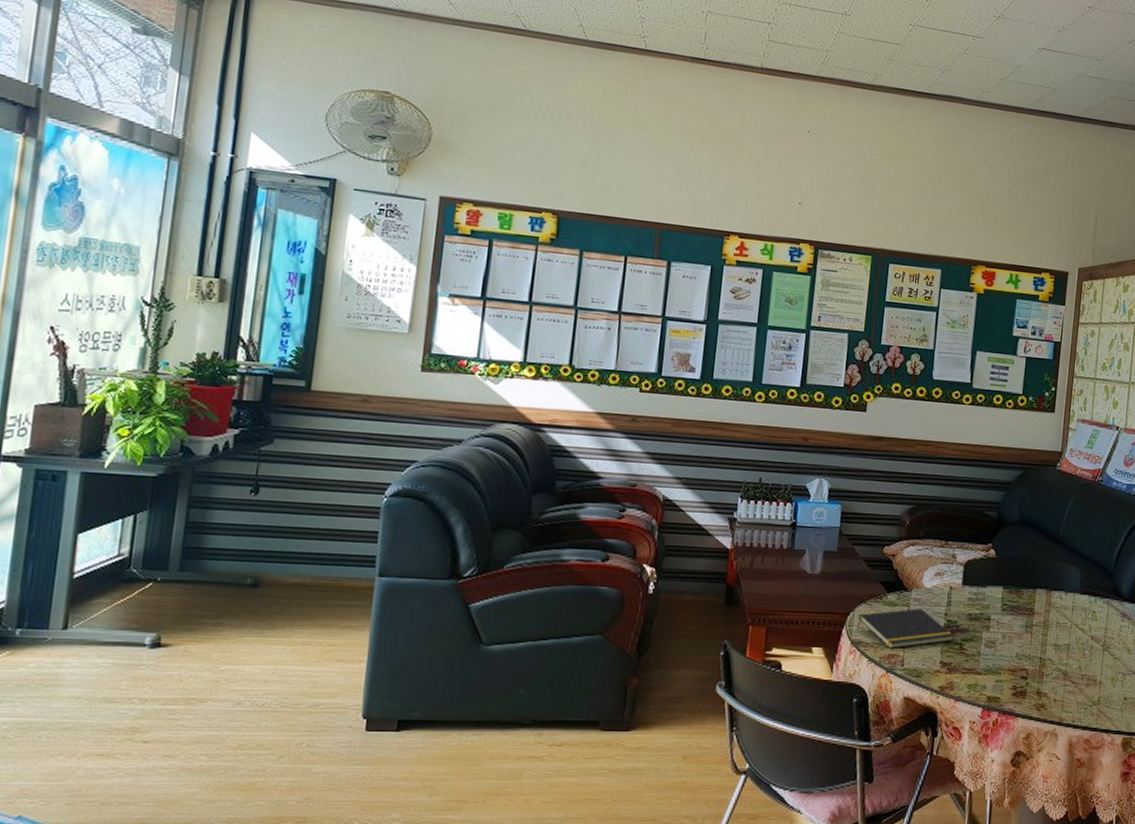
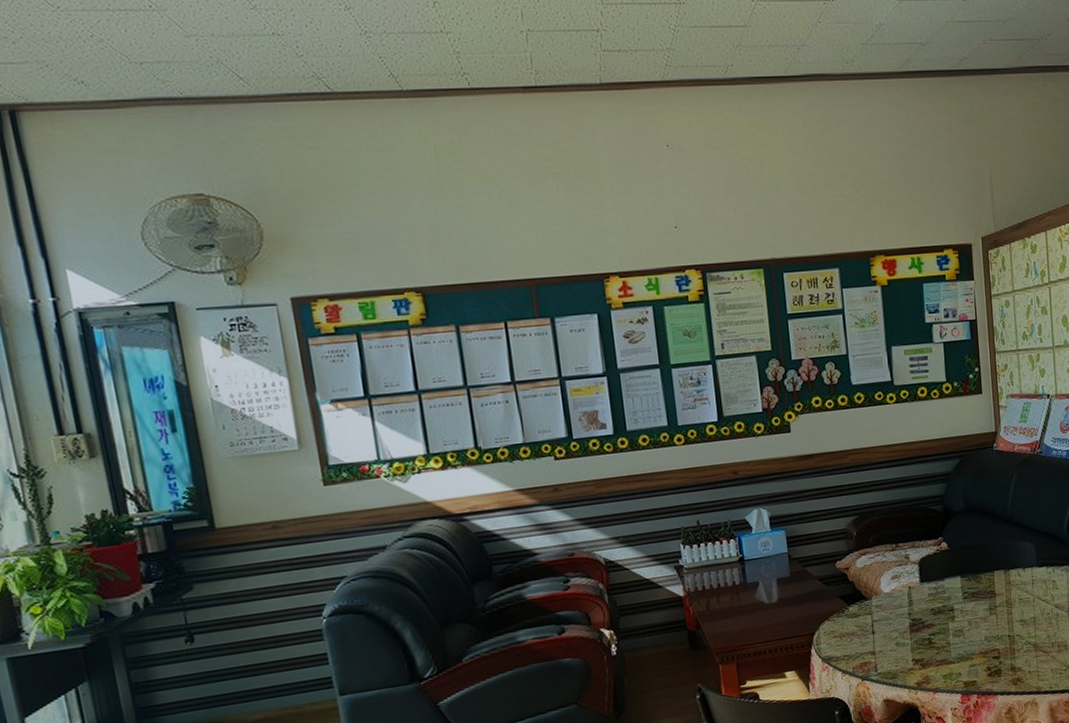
notepad: present [856,608,954,649] -> none [824,614,921,658]

